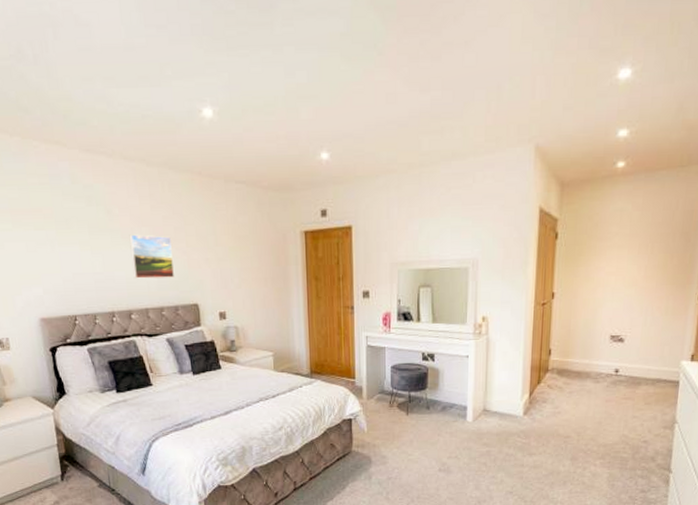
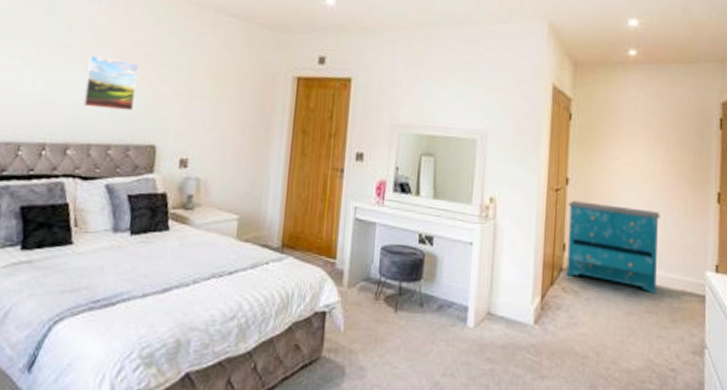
dresser: none [552,311,641,384] -> present [566,201,661,294]

